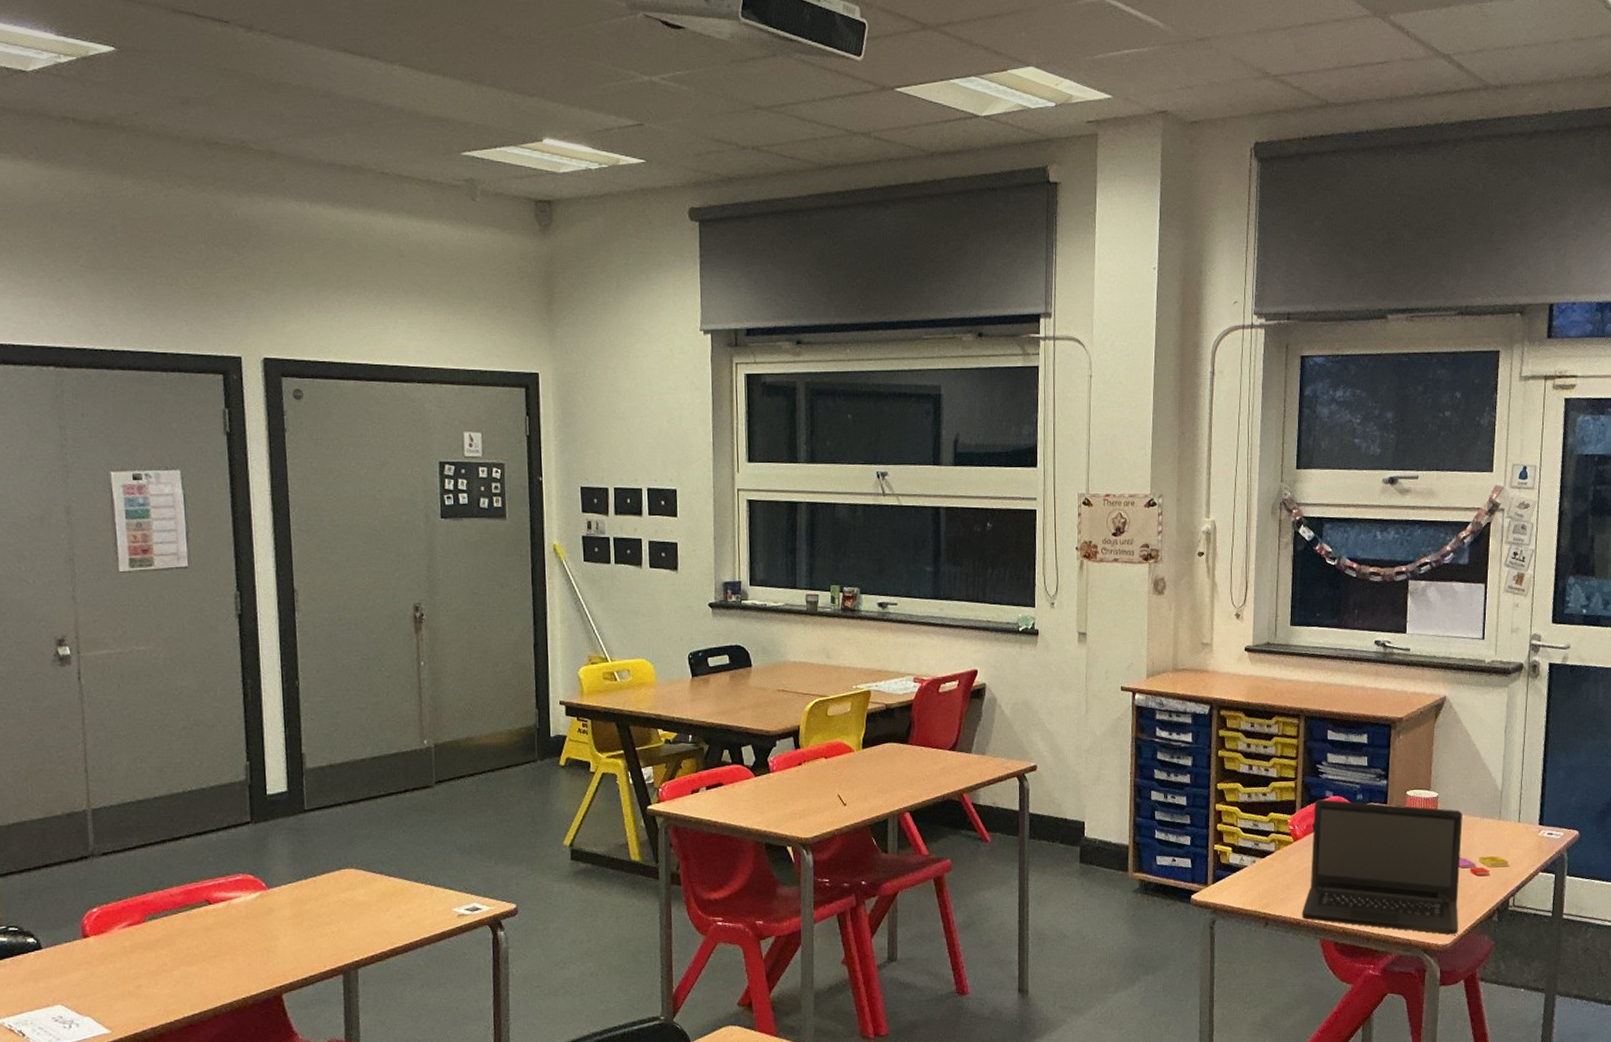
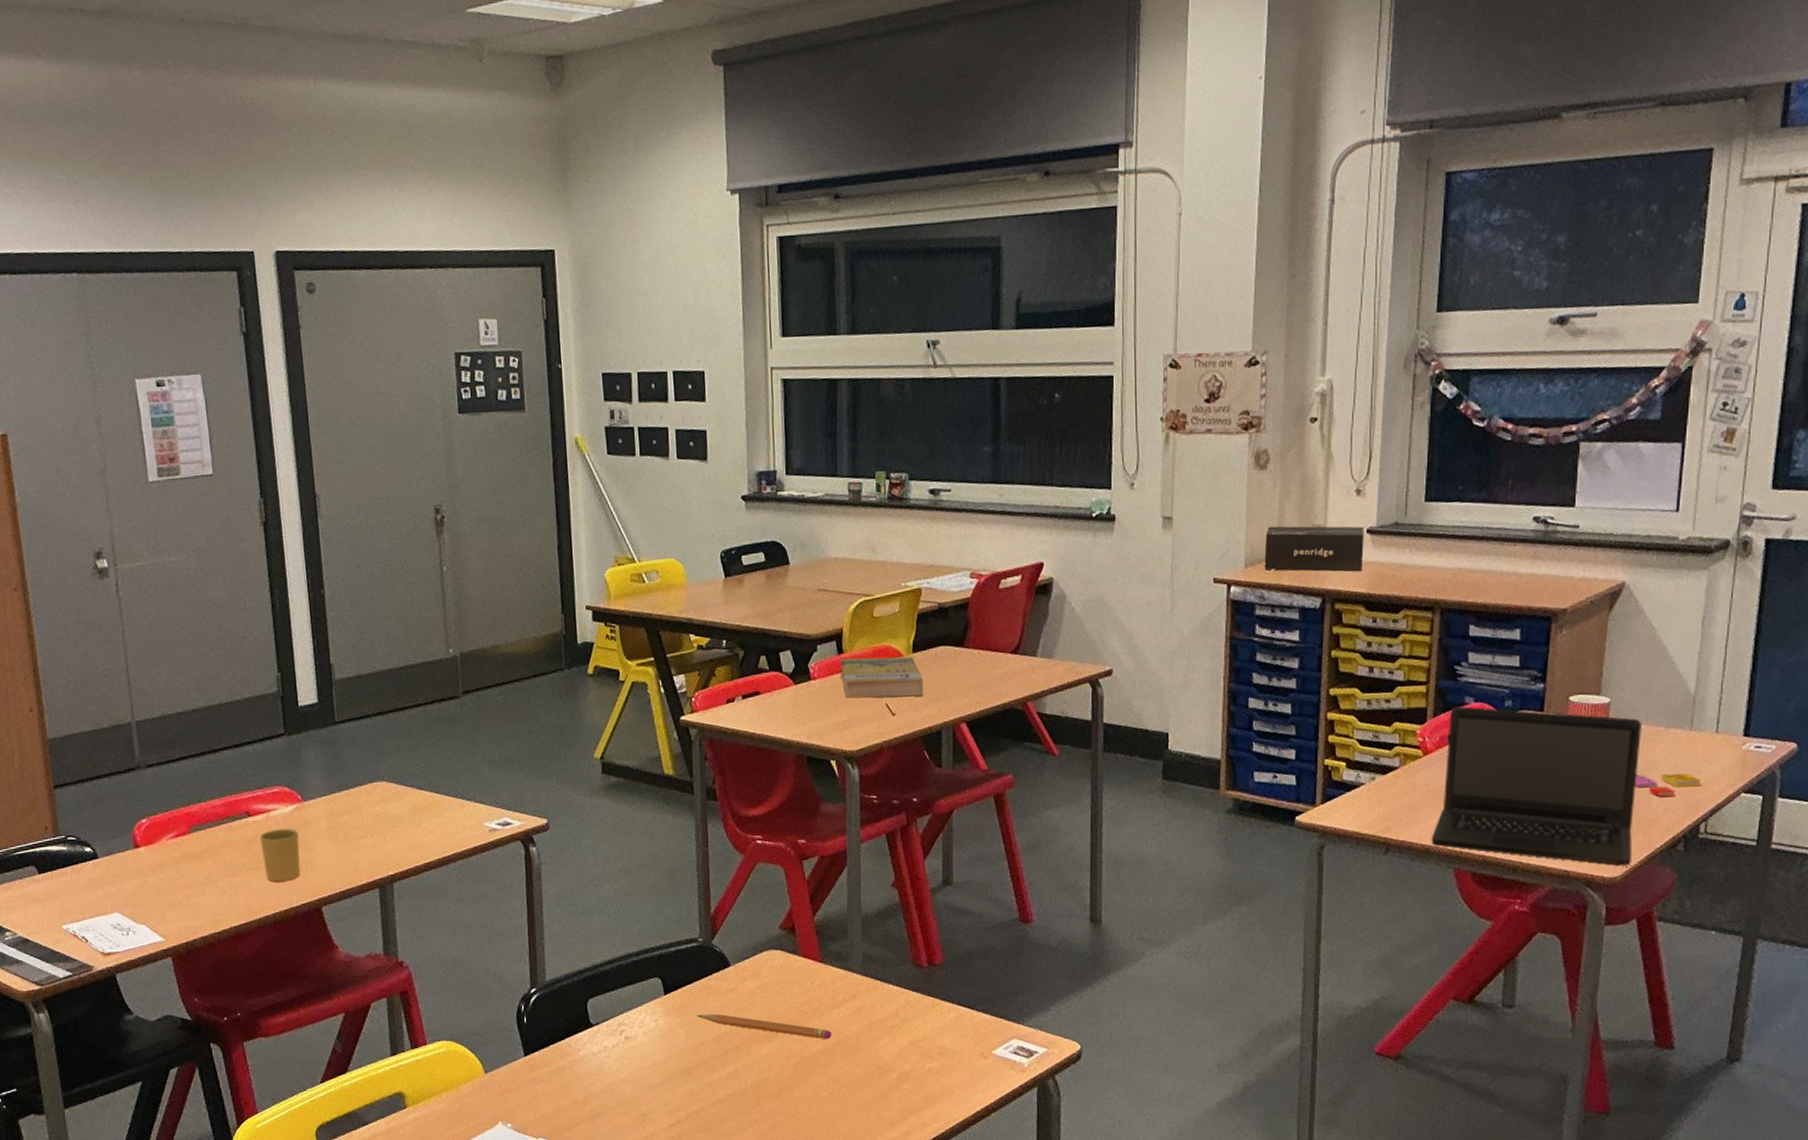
mug: none [219,916,262,971] -> present [259,829,301,882]
book: none [797,752,871,790] -> present [840,656,923,699]
box: none [1162,643,1243,684] -> present [1264,526,1364,572]

